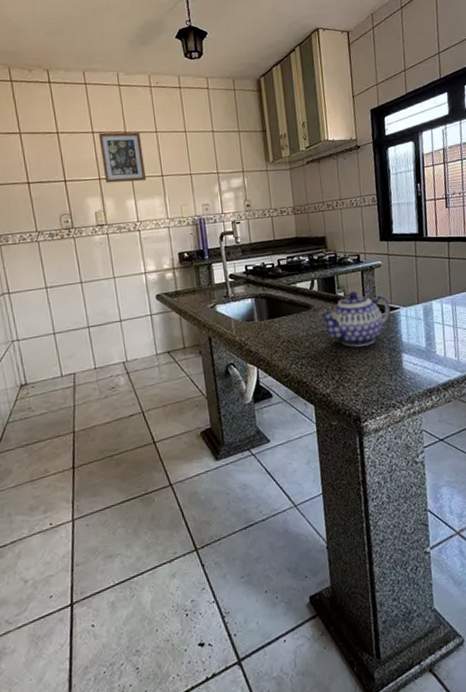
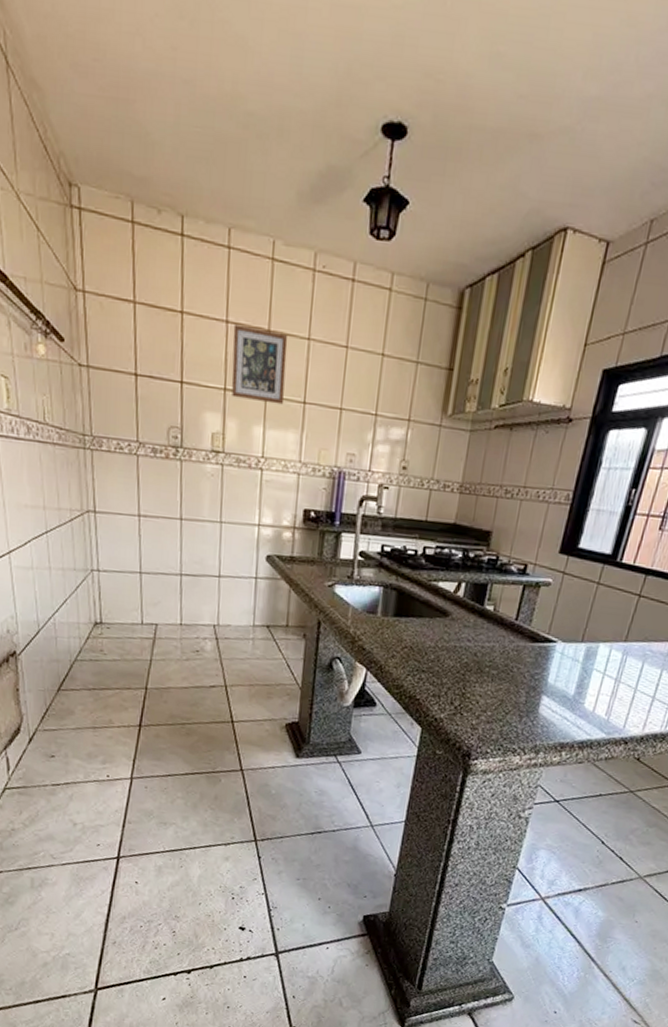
teapot: present [320,291,391,347] -> none [457,608,546,677]

